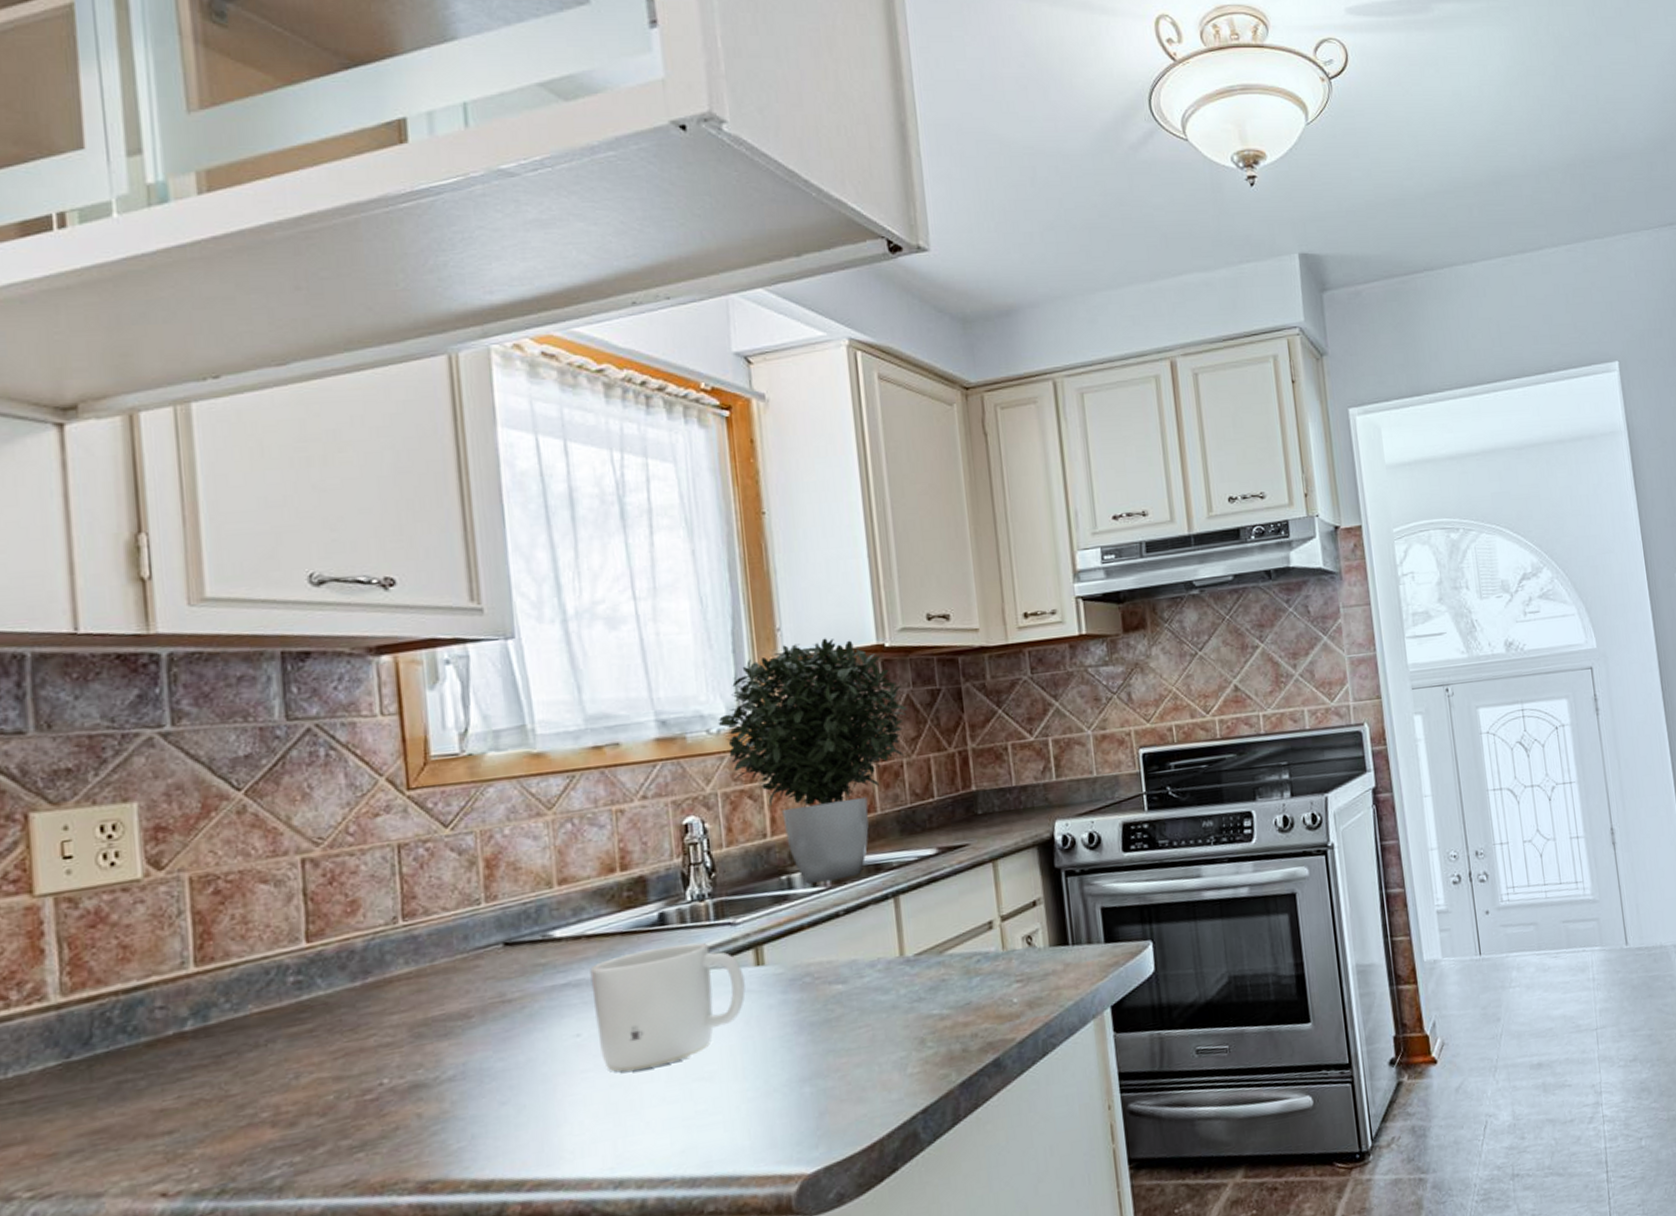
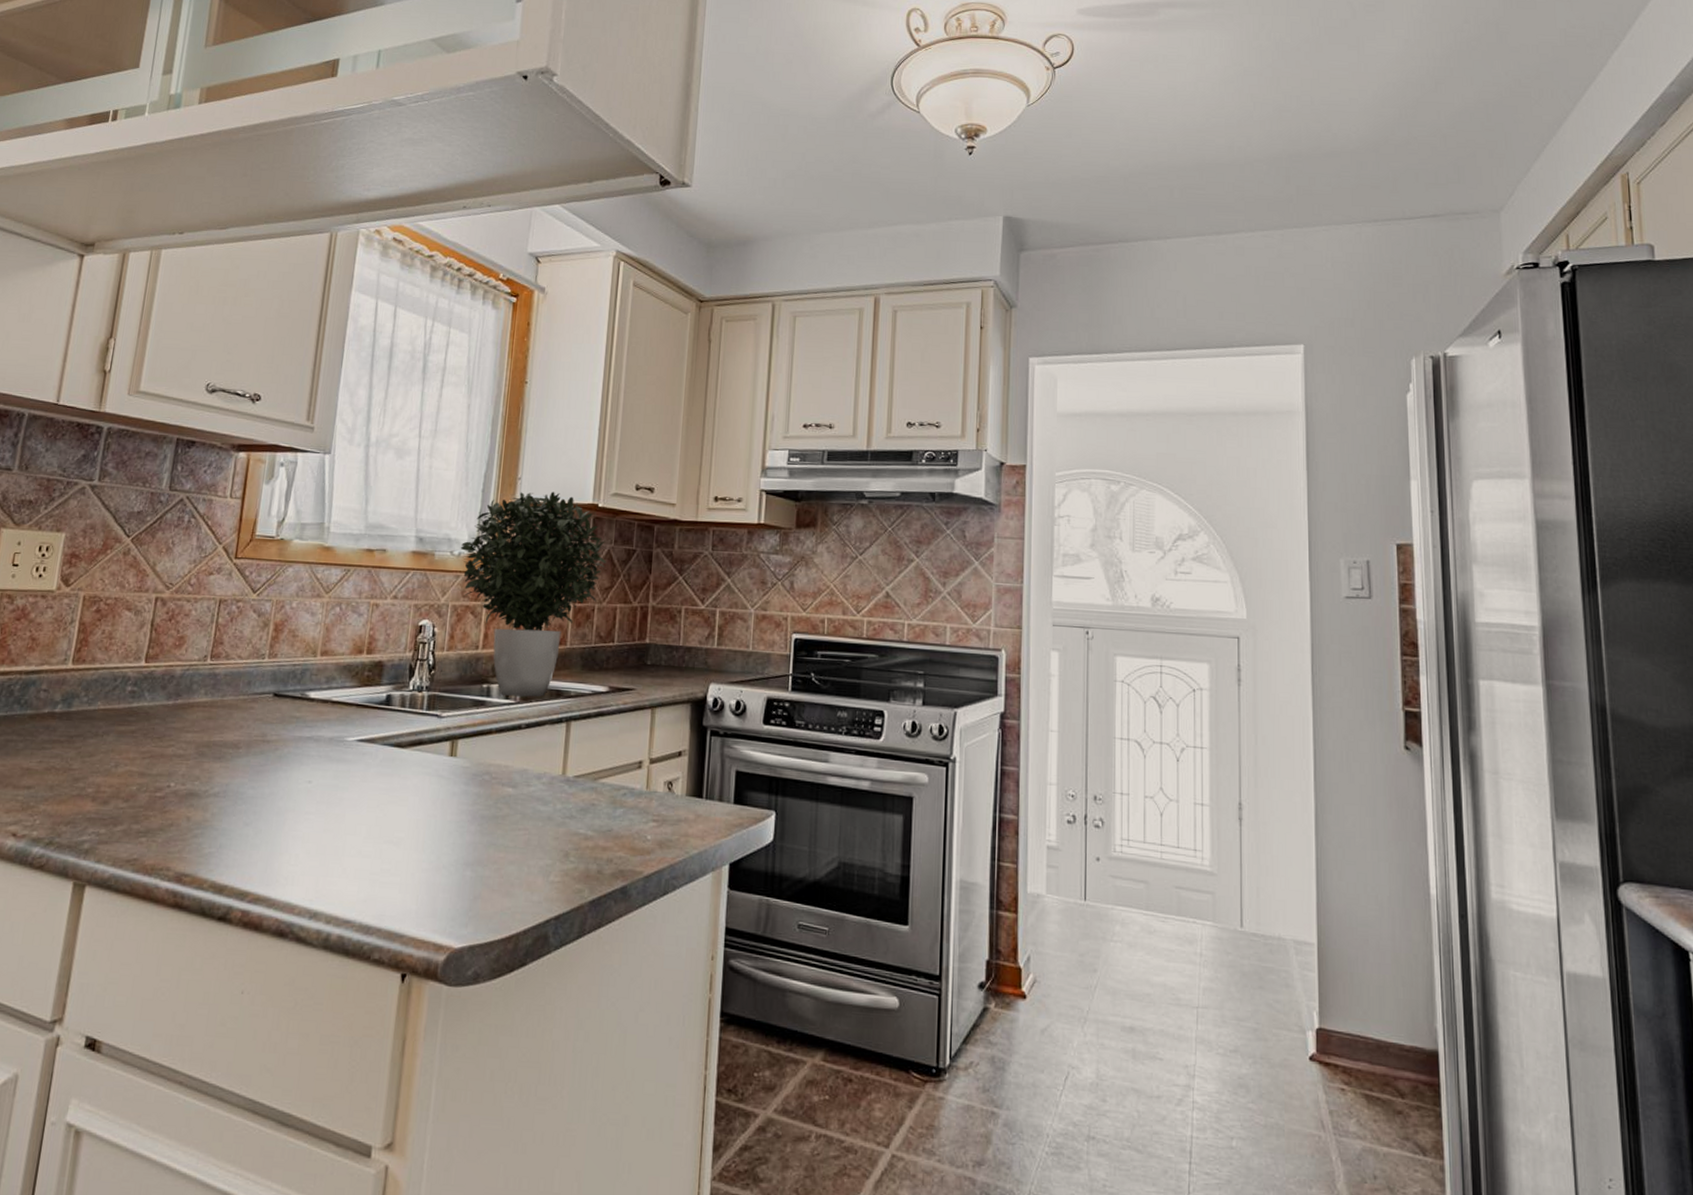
mug: present [590,942,746,1072] -> none [322,723,439,823]

